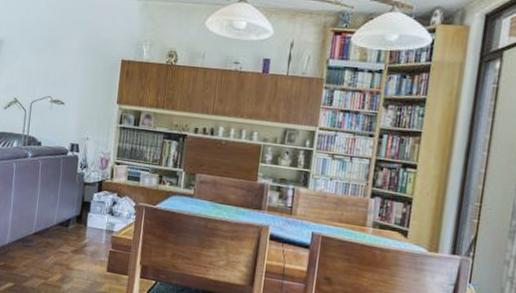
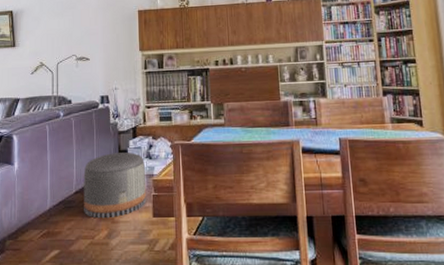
pouf: none [41,202,107,265] -> present [83,152,147,219]

